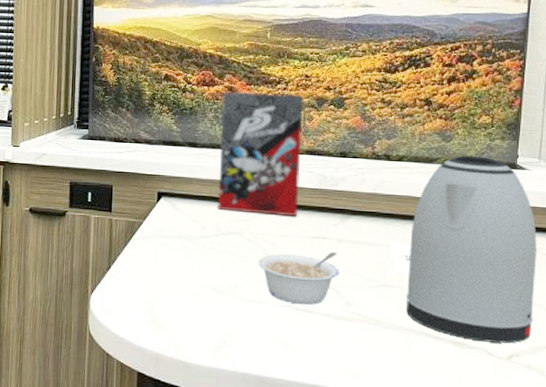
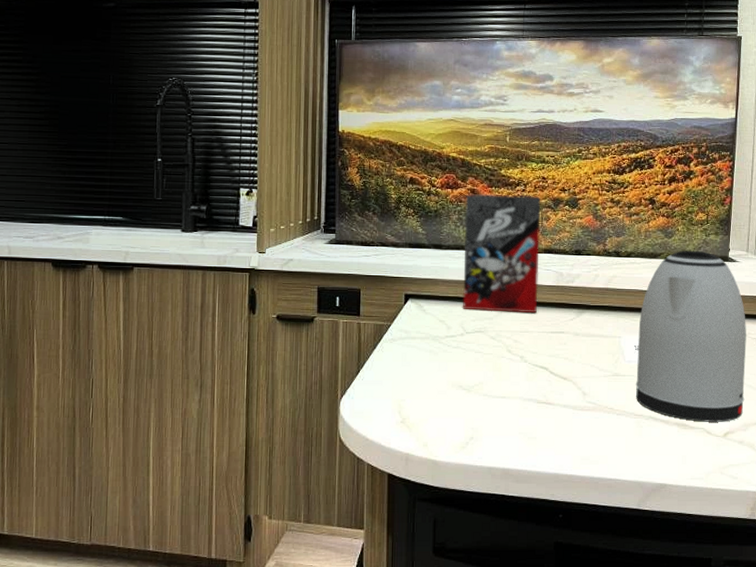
legume: present [258,251,339,305] -> none [502,345,576,398]

